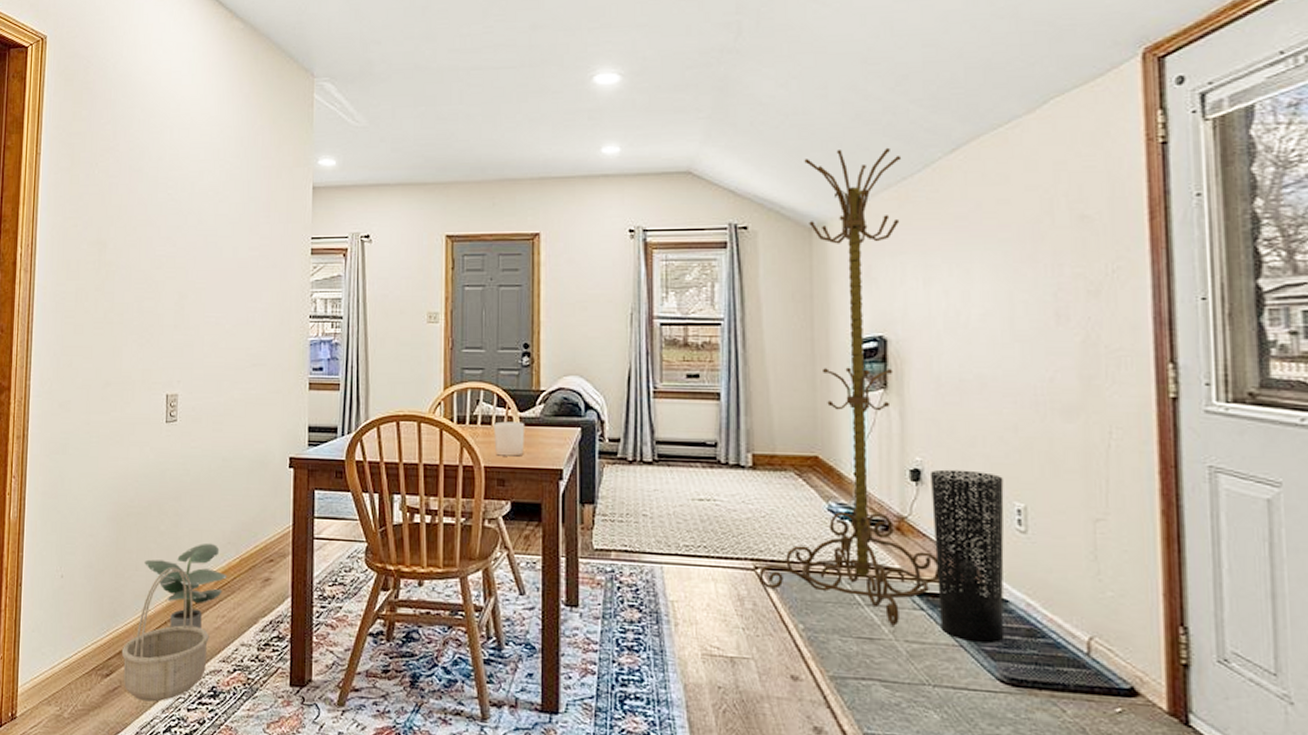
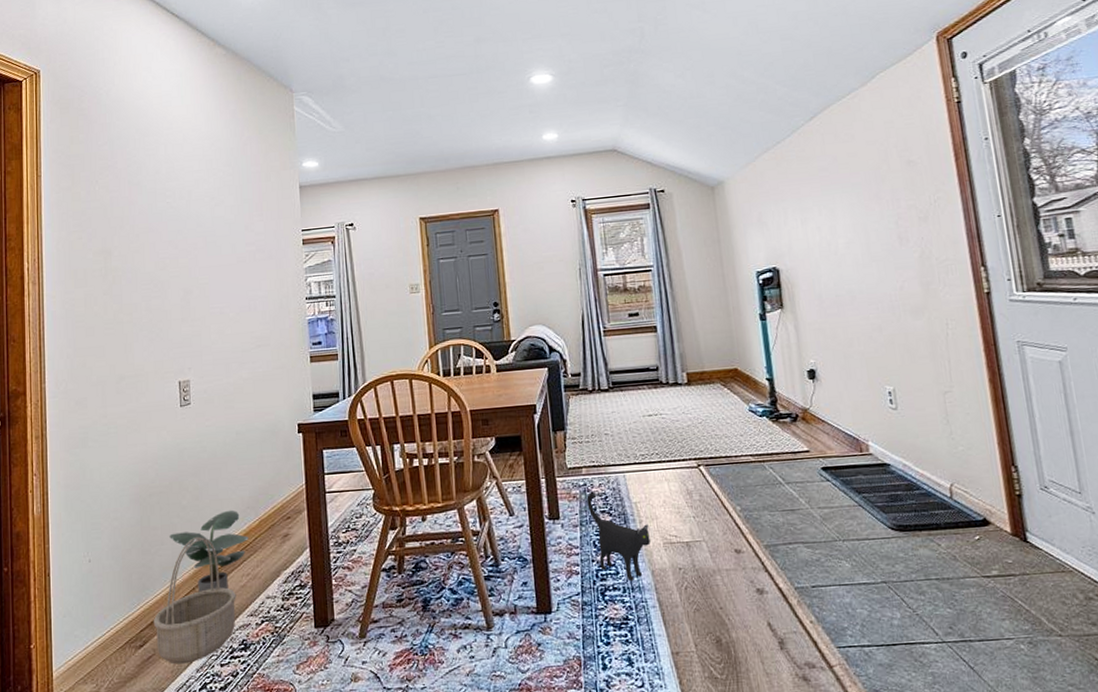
mug: present [494,421,525,457] -> none [475,368,502,400]
cat: none [613,581,686,692] -> present [586,492,650,581]
coat rack: present [759,147,950,626] -> none [701,119,847,497]
umbrella stand: present [929,469,1004,644] -> none [822,365,890,501]

